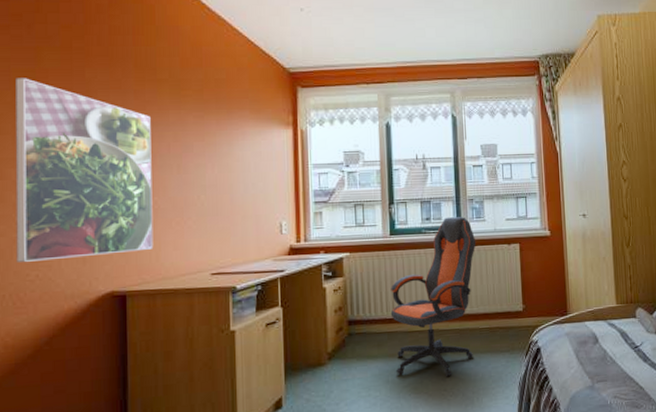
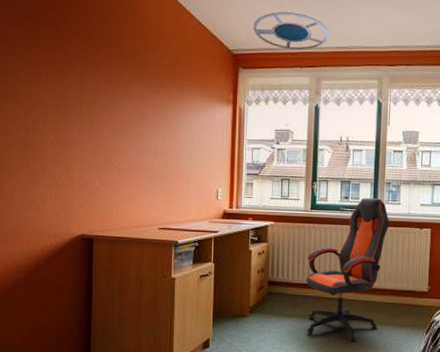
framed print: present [15,78,154,262] -> none [15,51,117,205]
ceiling lamp: none [311,27,395,66] -> present [253,12,329,50]

